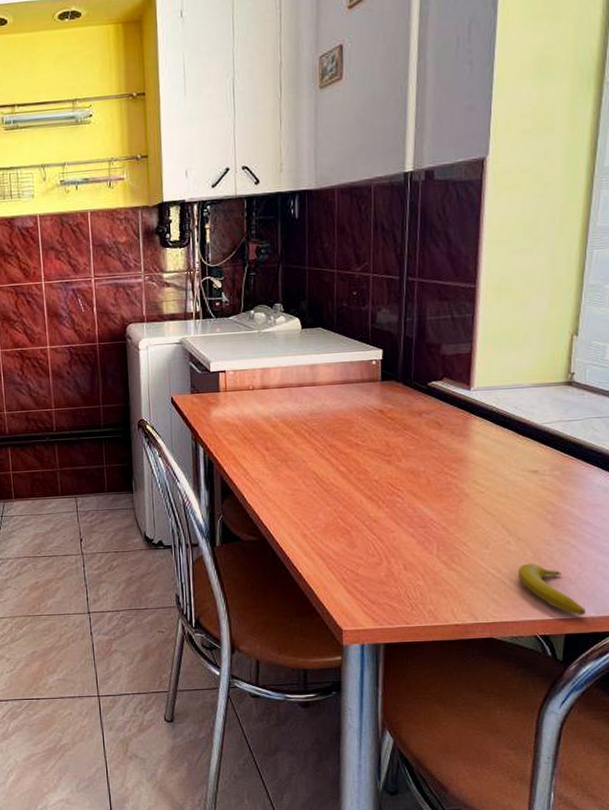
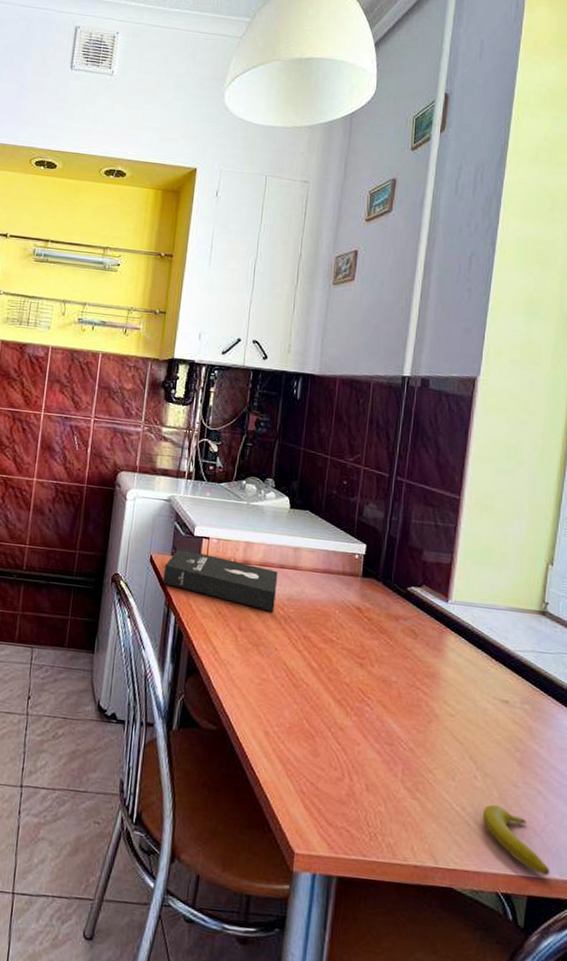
booklet: none [186,386,298,429] -> present [162,548,279,612]

